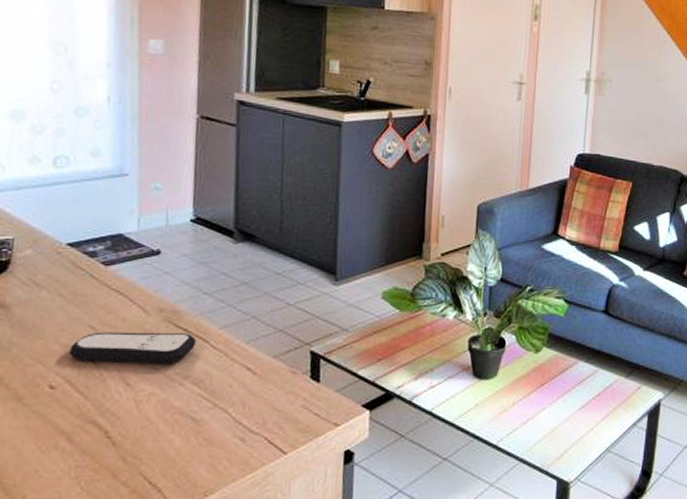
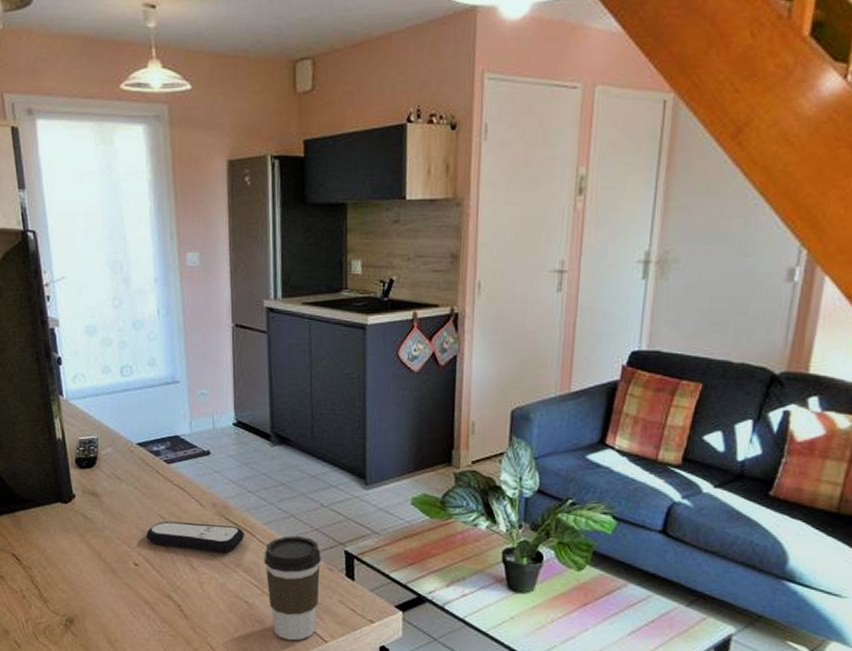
coffee cup: none [217,339,284,457] -> present [264,536,321,641]

